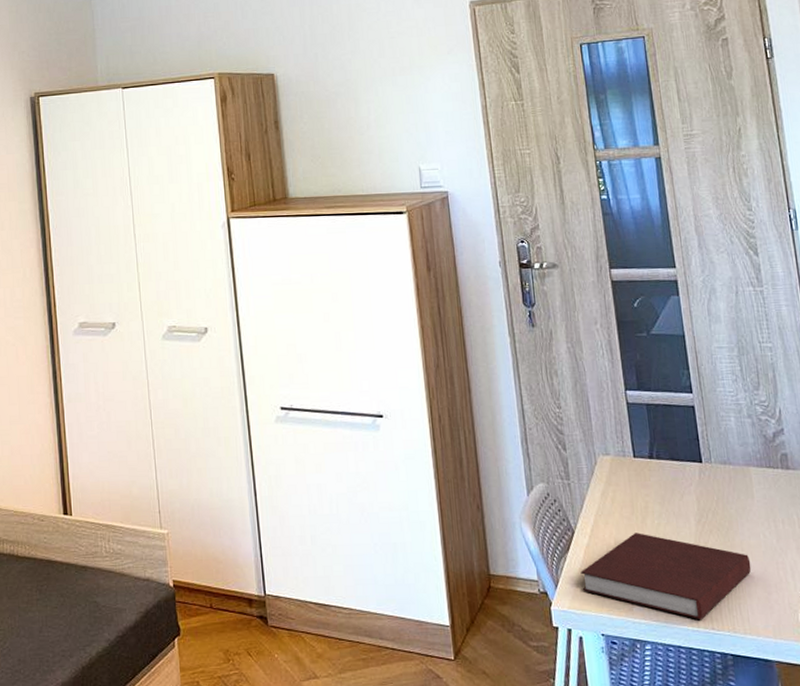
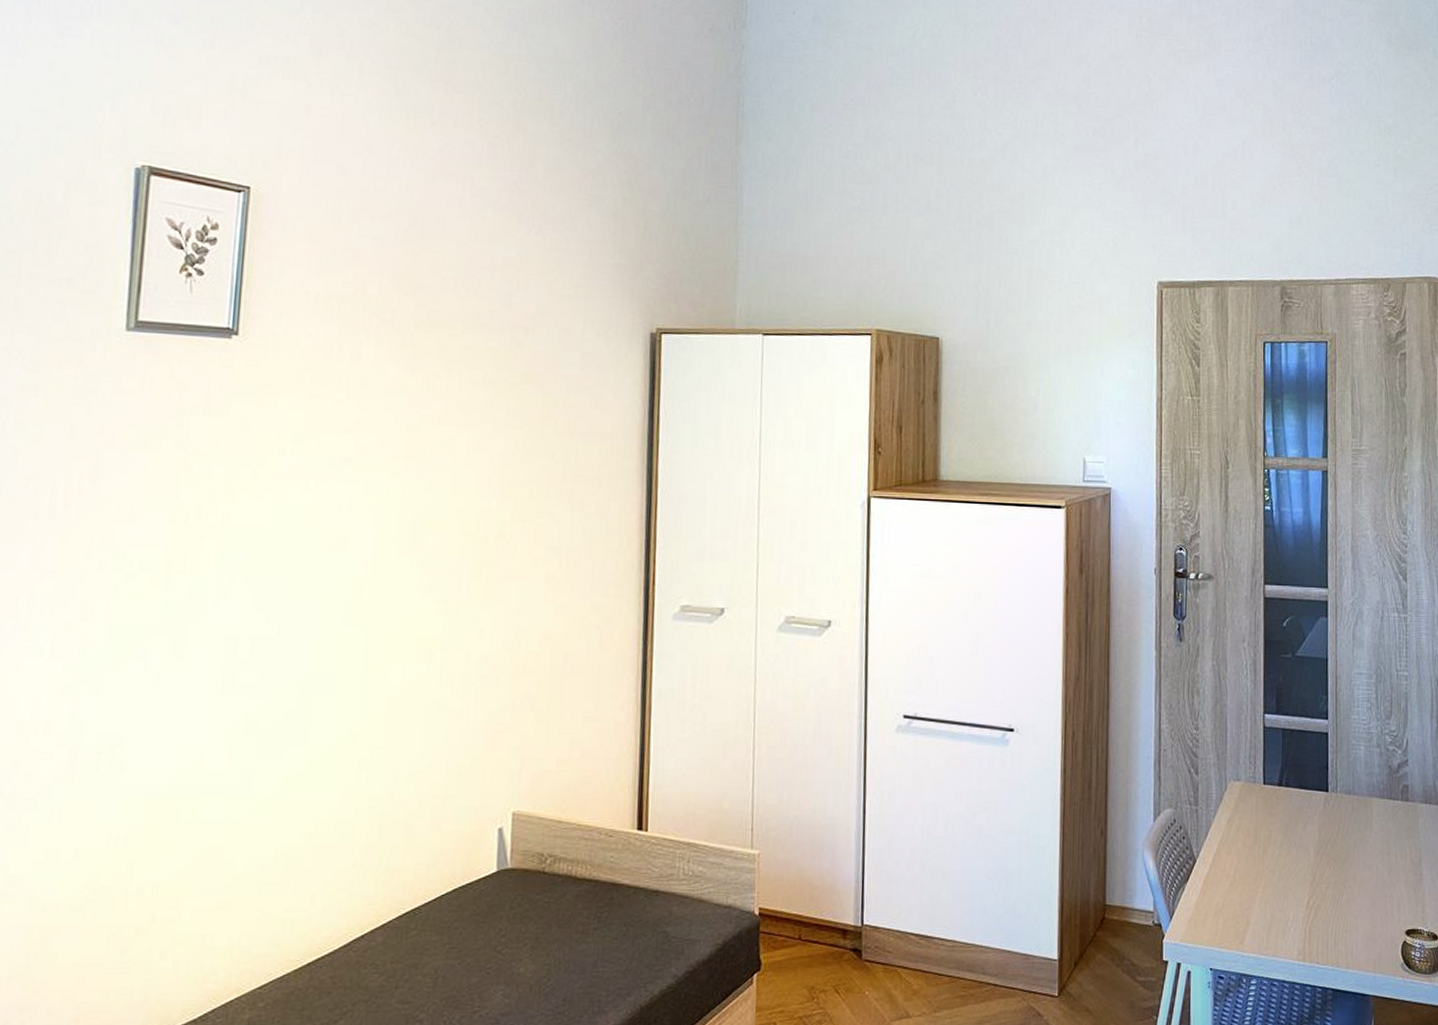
notebook: present [580,533,752,620] -> none [1196,863,1361,954]

